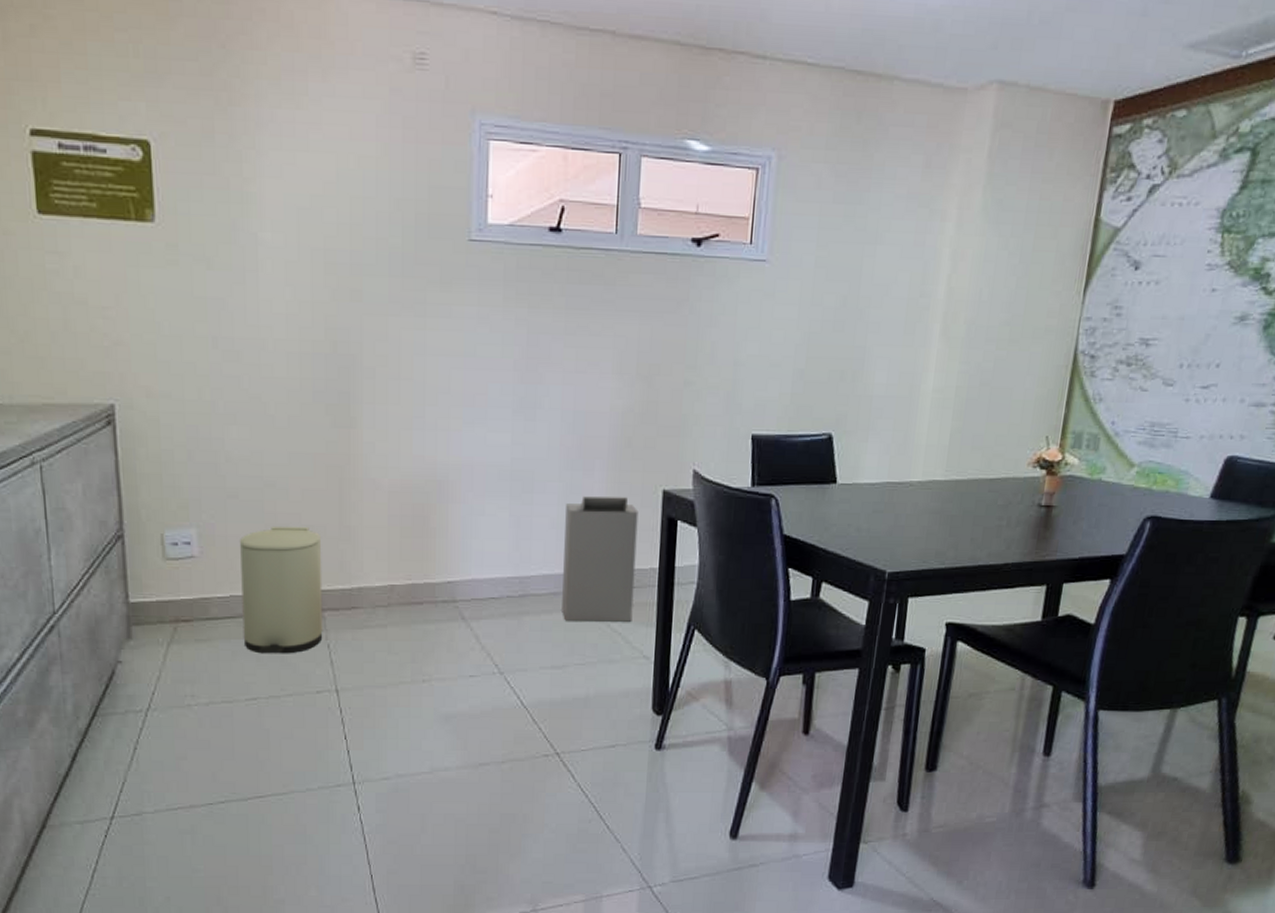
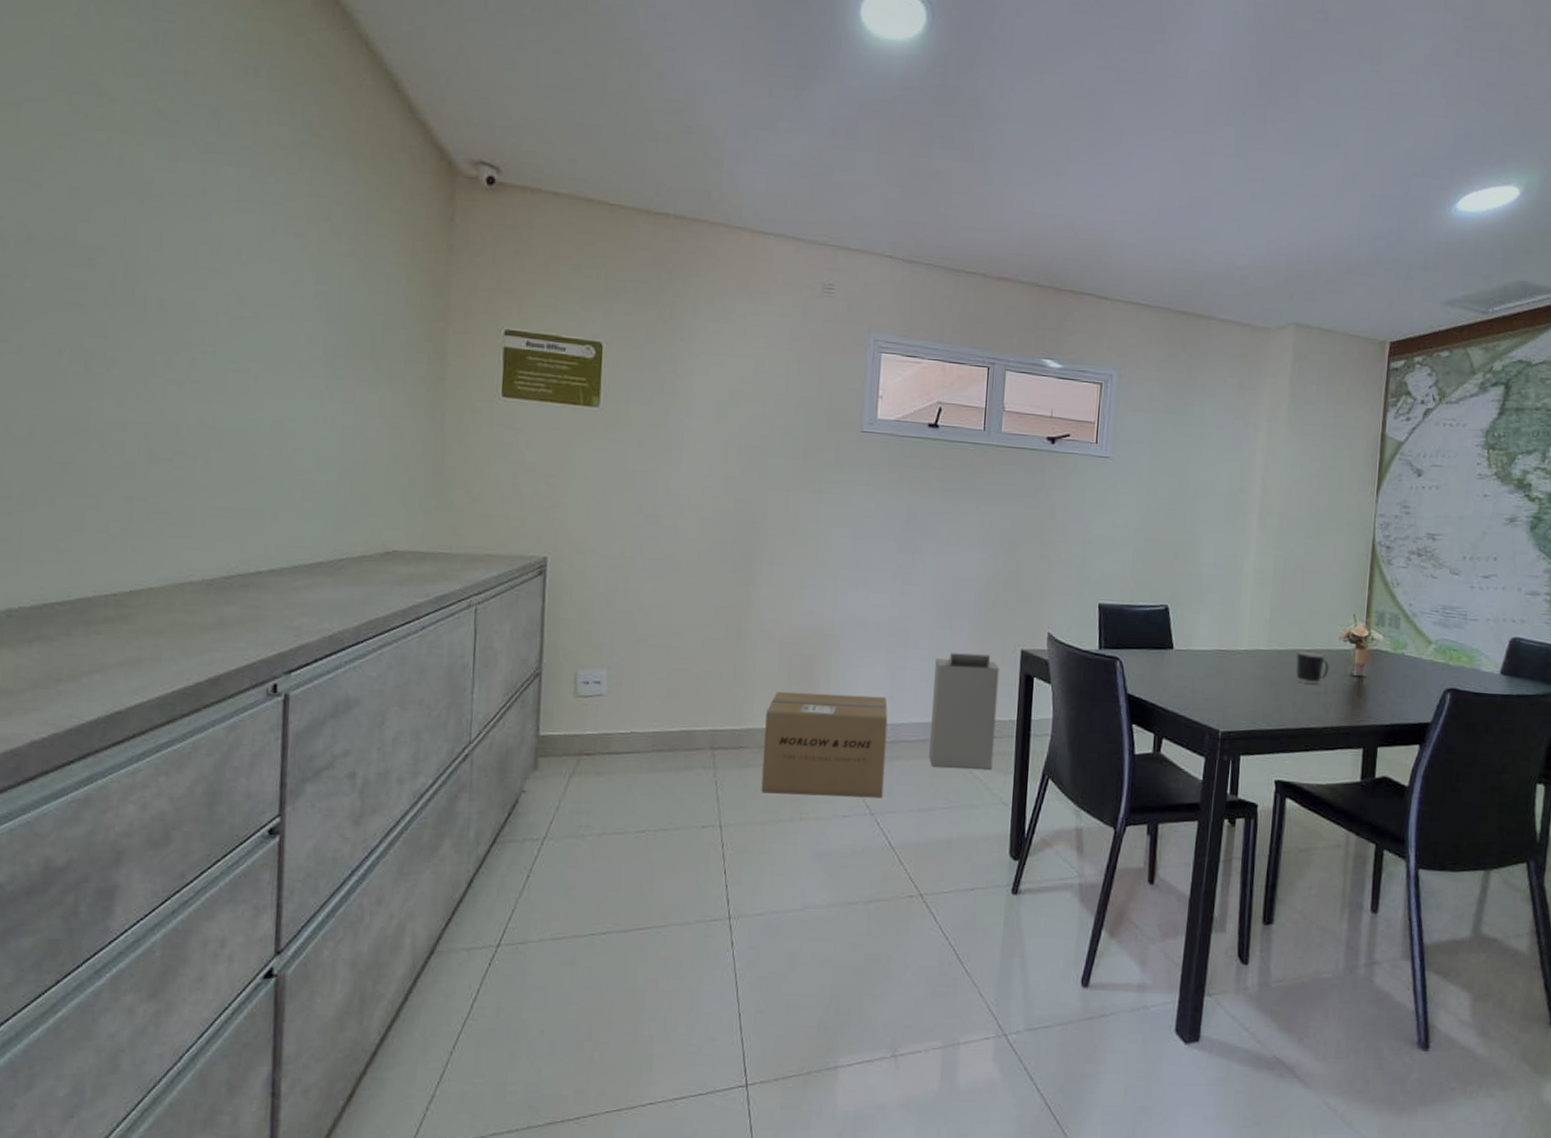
pedal bin: present [239,525,323,654] -> none [639,669,717,789]
box: none [378,545,515,656] -> present [761,691,888,798]
mug: none [975,480,1014,517] -> present [1295,650,1329,685]

